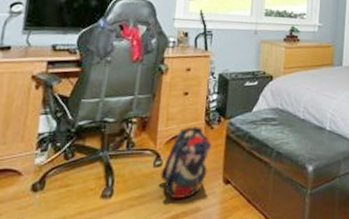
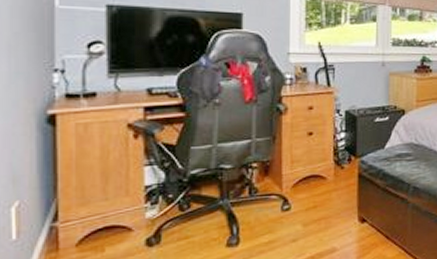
backpack: present [160,125,212,198] -> none [290,166,344,241]

